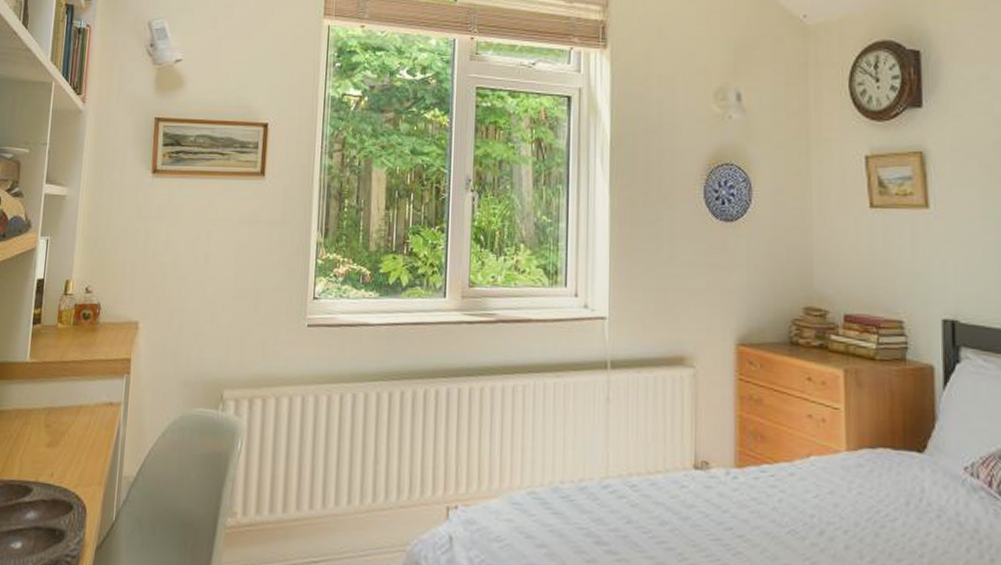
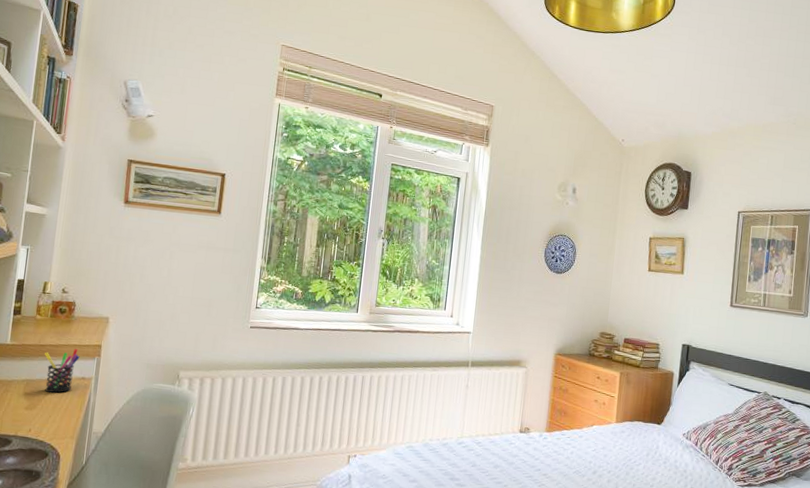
pen holder: none [67,365,107,424] -> present [45,349,80,393]

